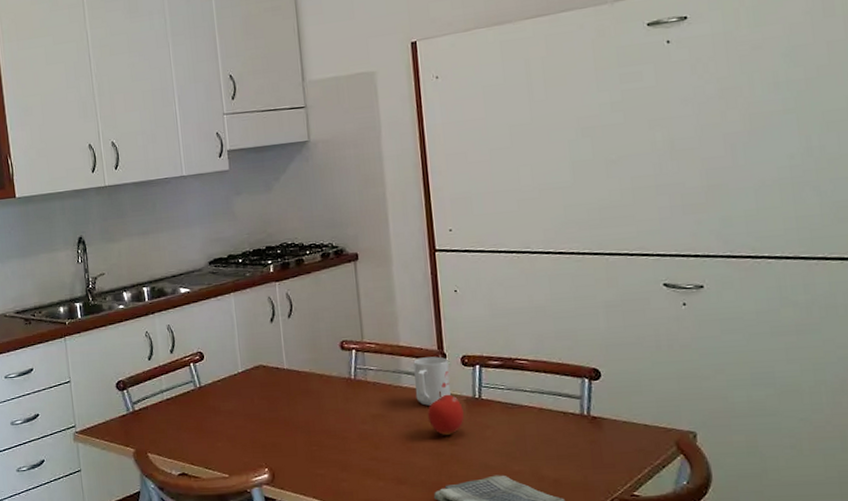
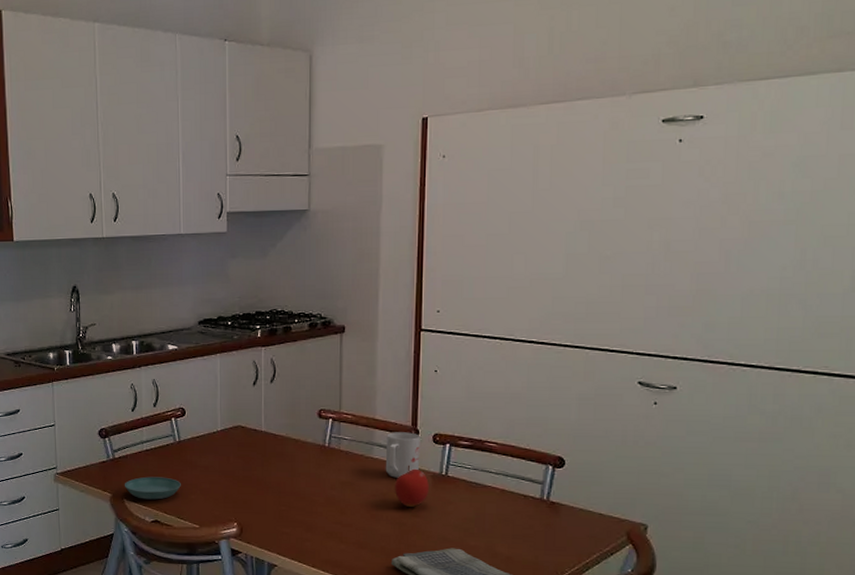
saucer: none [146,426,206,452] -> present [124,476,181,500]

